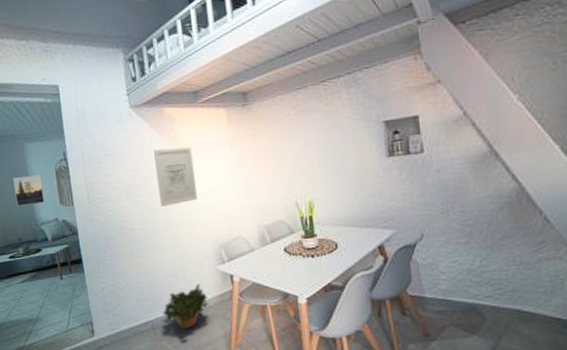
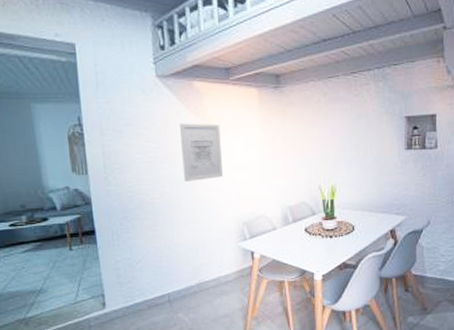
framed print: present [13,175,45,206] -> none [16,139,54,171]
potted plant: present [162,284,209,331] -> none [180,259,228,304]

